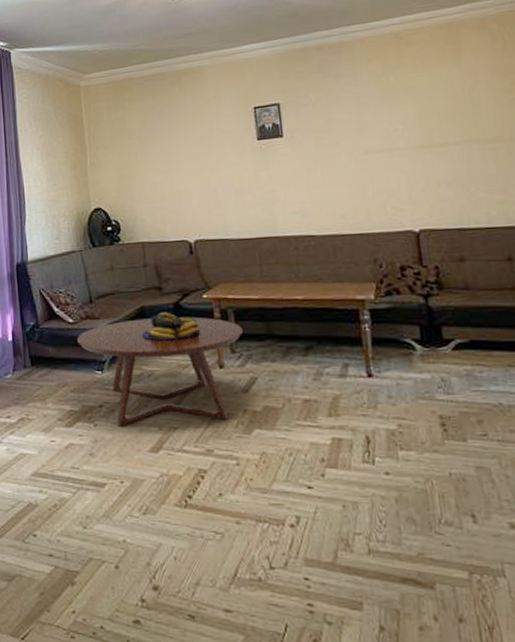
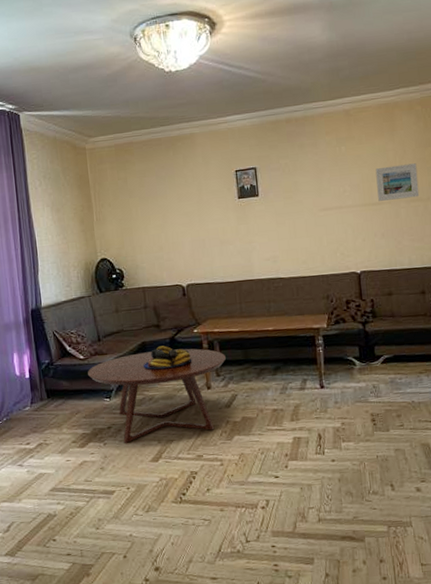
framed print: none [436,94,500,142] -> present [375,163,420,201]

